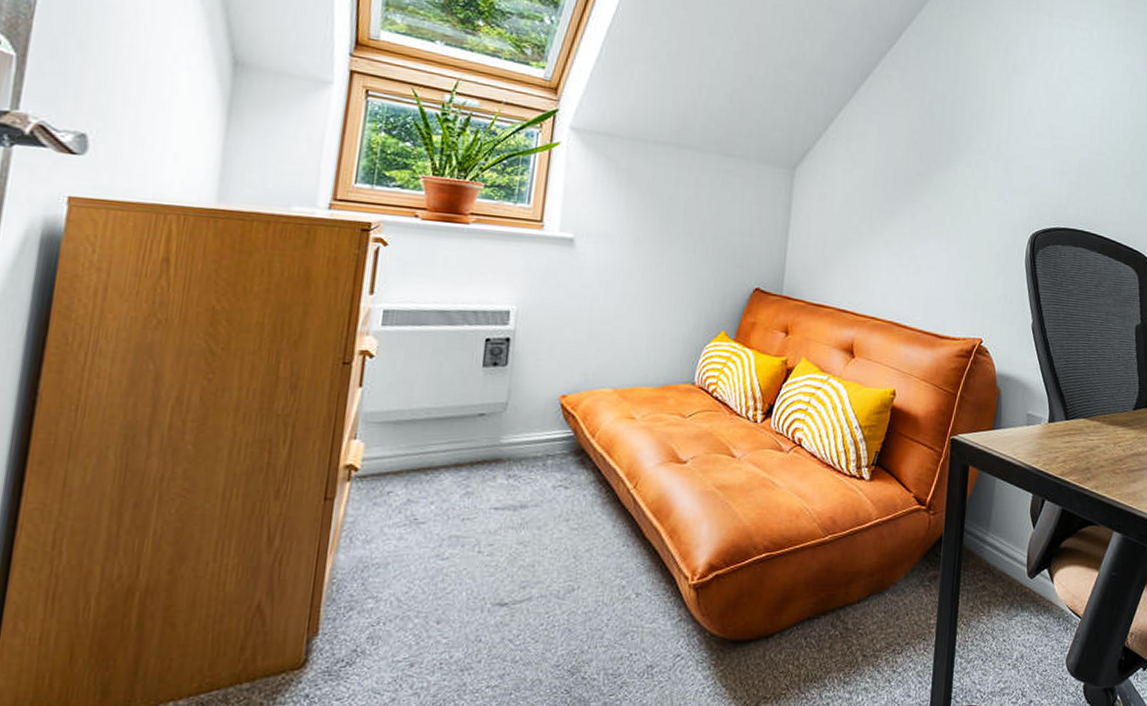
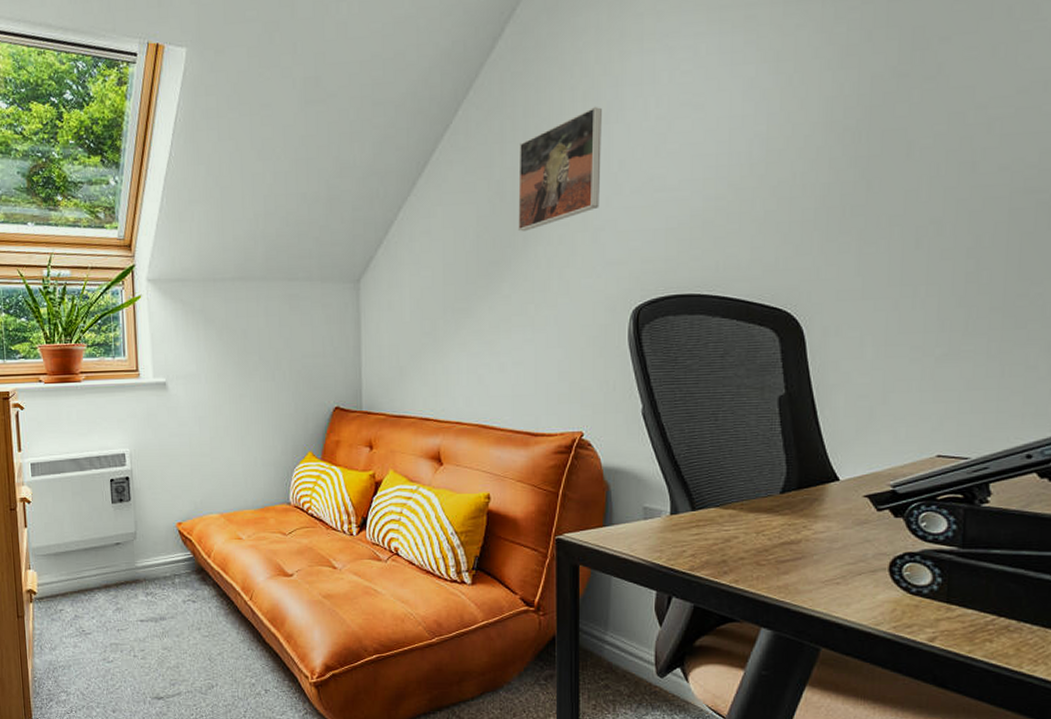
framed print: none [942,58,1018,152] -> present [517,106,602,232]

